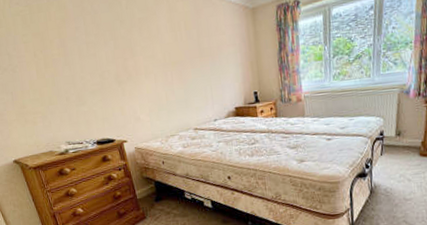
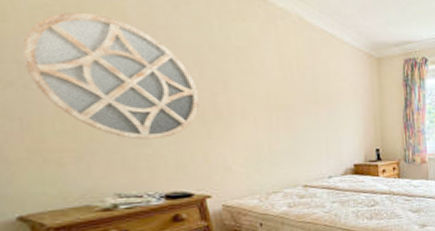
home mirror: none [9,11,116,101] -> present [21,11,200,140]

